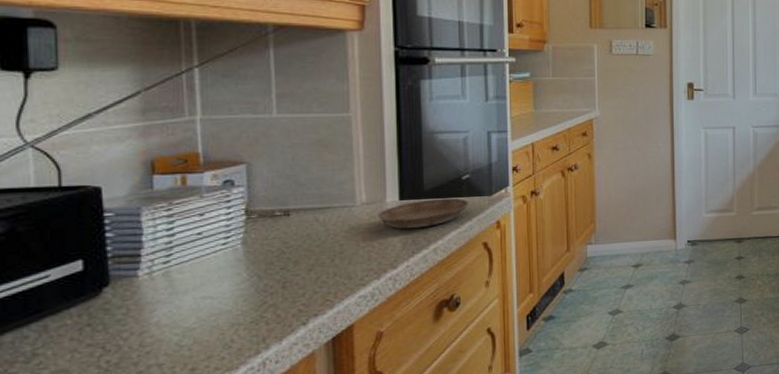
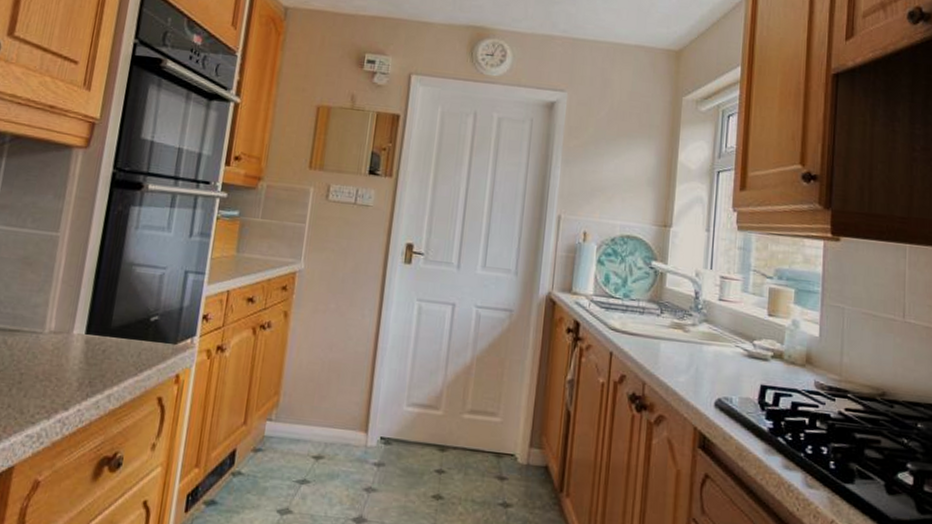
saucer: present [377,198,470,229] -> none [61,338,153,369]

